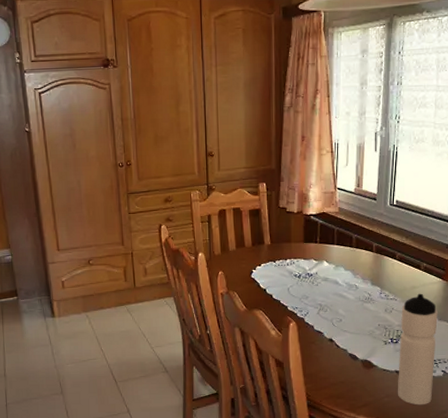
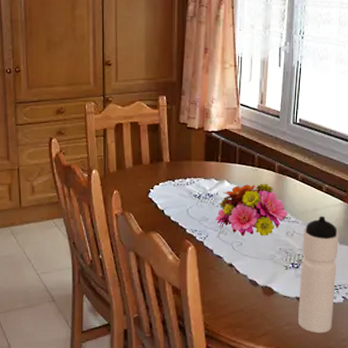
flower bouquet: none [315,263,386,313] -> present [215,184,288,237]

